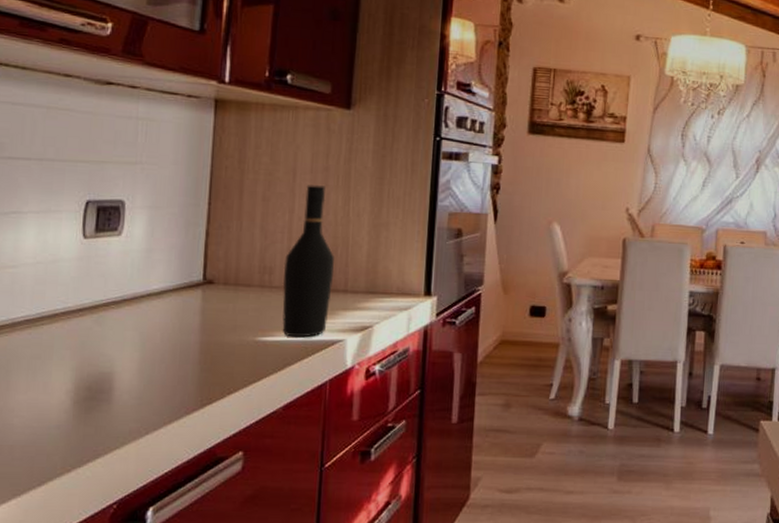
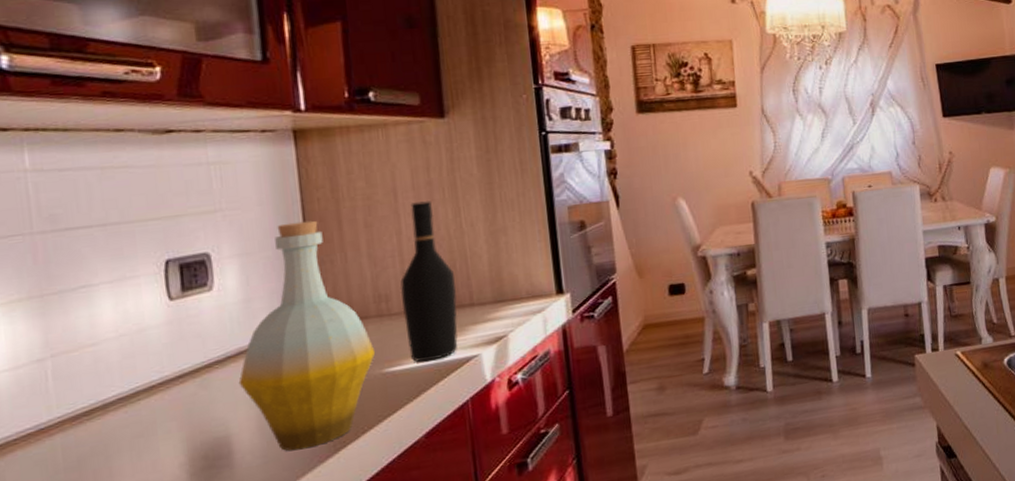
bottle: none [129,185,252,398] -> present [238,220,376,451]

